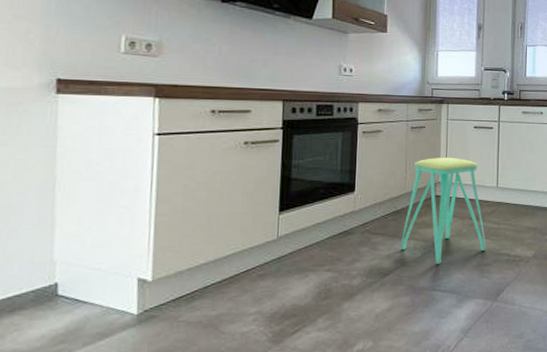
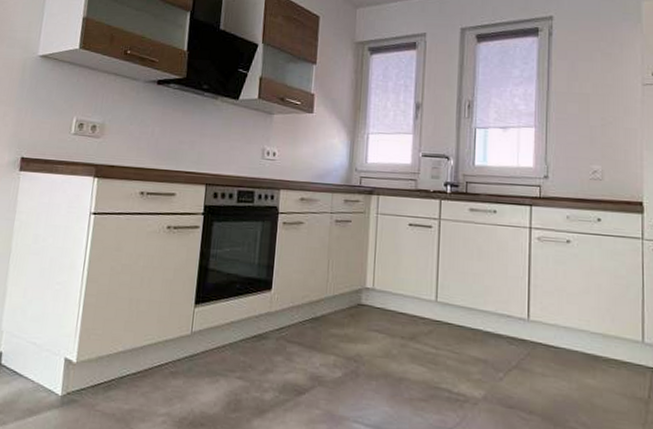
stool: present [401,157,485,264] -> none [319,258,420,390]

